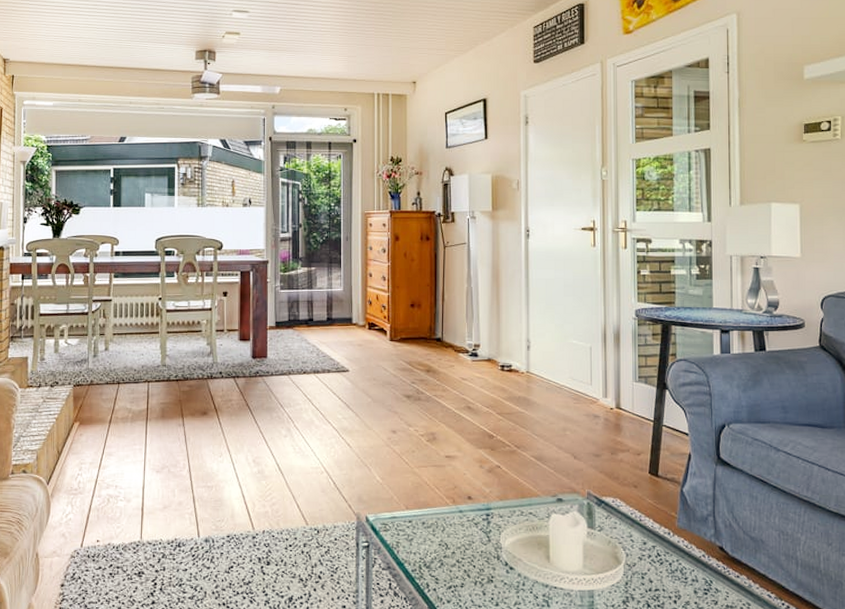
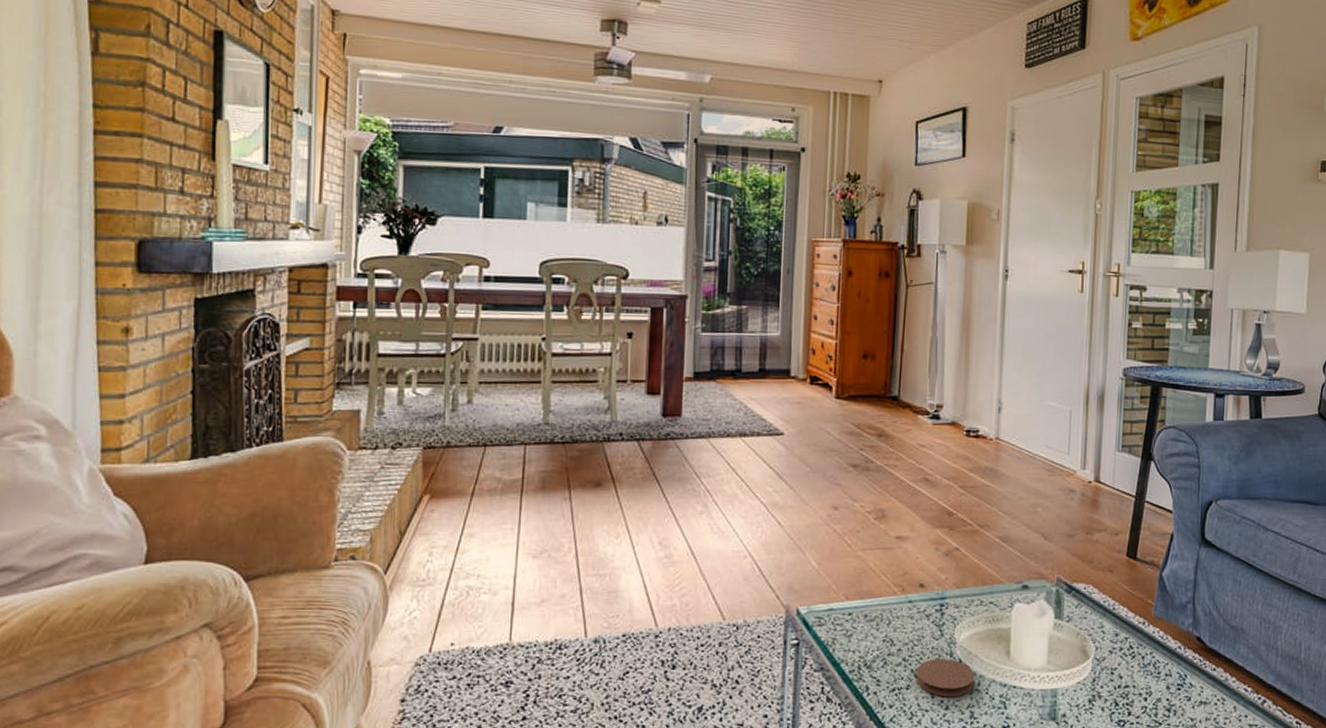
coaster: none [470,561,520,595] -> present [917,659,975,697]

